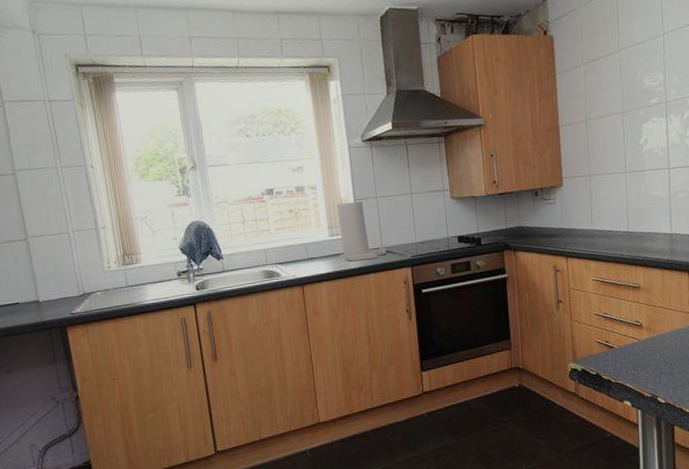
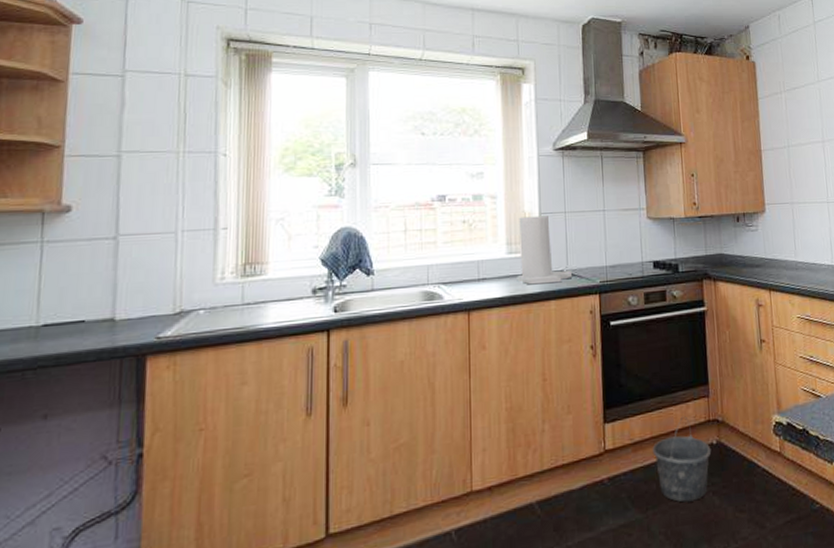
bucket: none [463,365,514,432] -> present [652,416,712,503]

